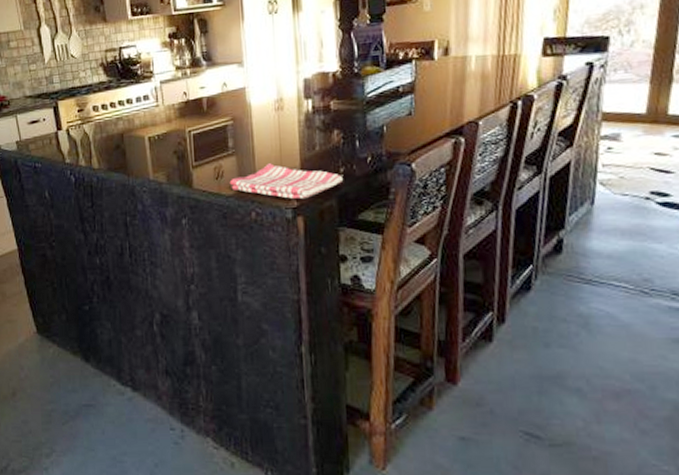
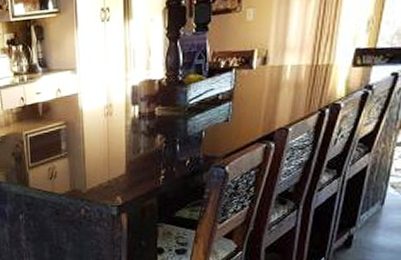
dish towel: present [229,163,344,200] -> none [62,165,164,198]

